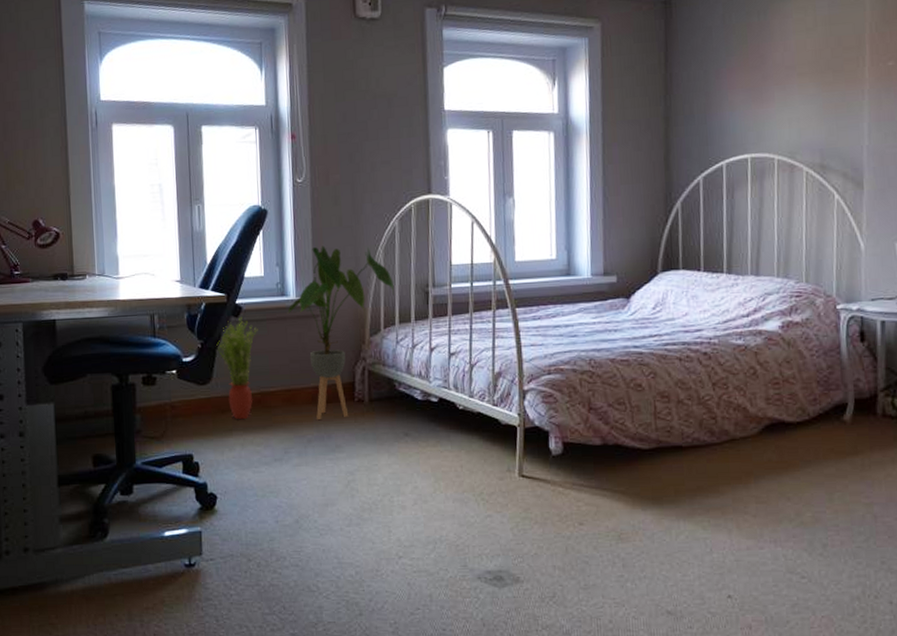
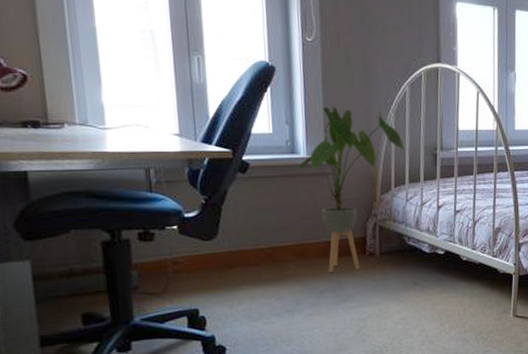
potted plant: present [216,318,258,420] -> none [222,174,267,274]

